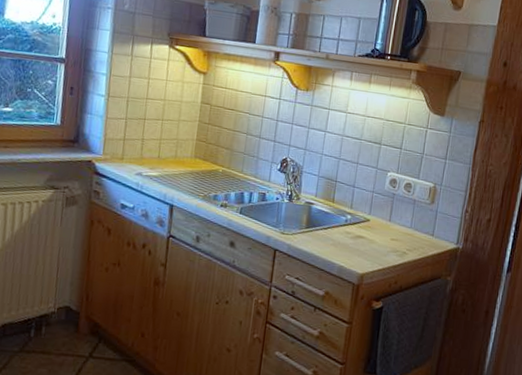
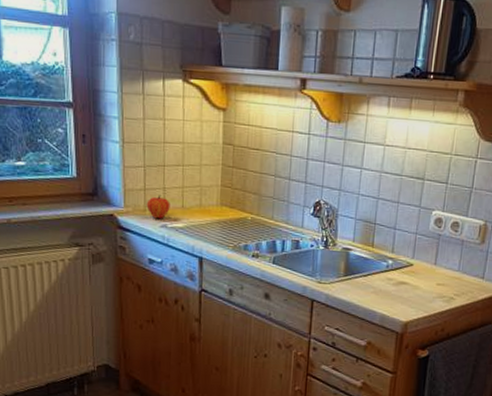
fruit: none [124,145,147,168] -> present [146,195,170,219]

